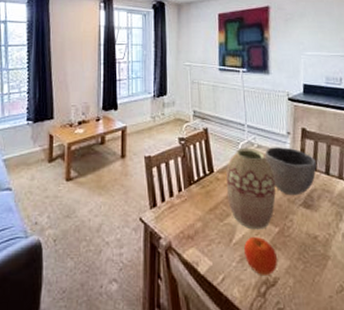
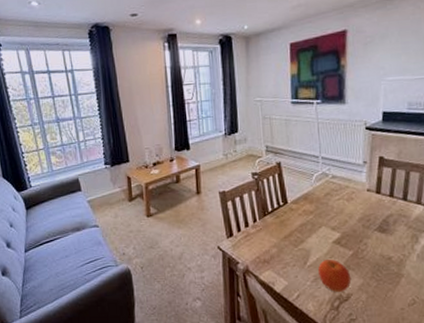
vase: present [226,147,276,230] -> none [300,178,351,253]
bowl: present [264,147,317,196] -> none [339,176,393,222]

